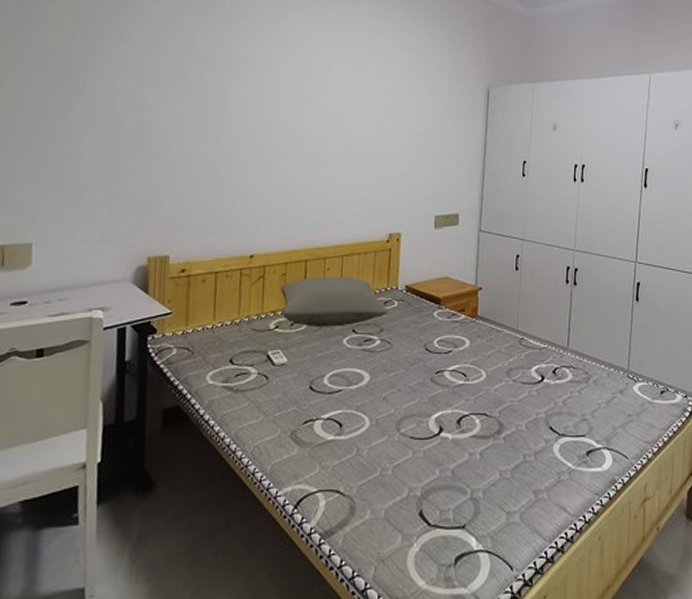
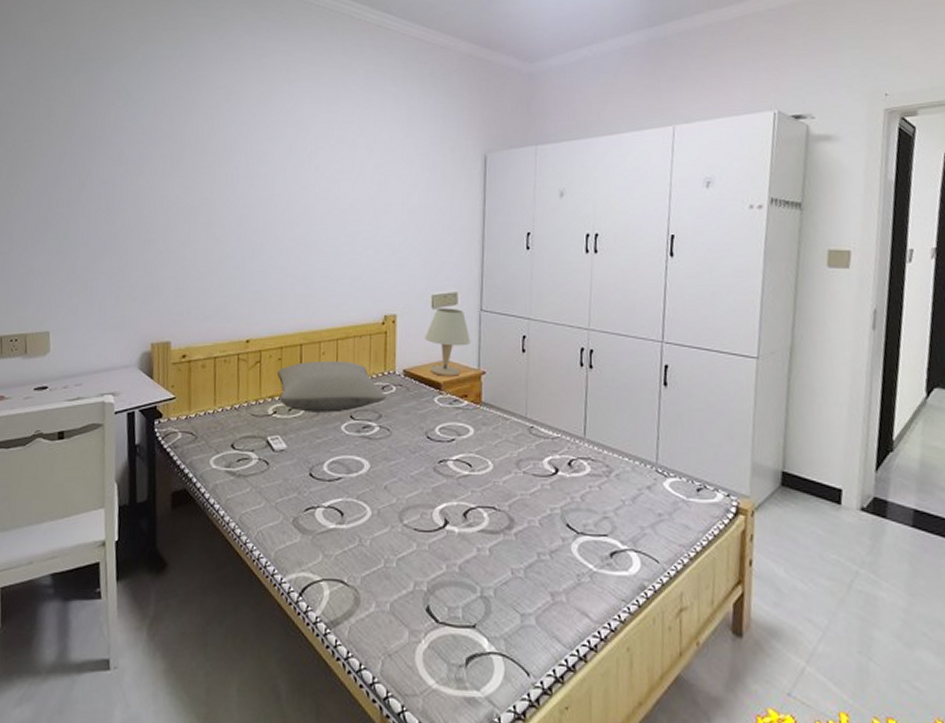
table lamp: none [427,228,470,292] -> present [425,308,471,376]

